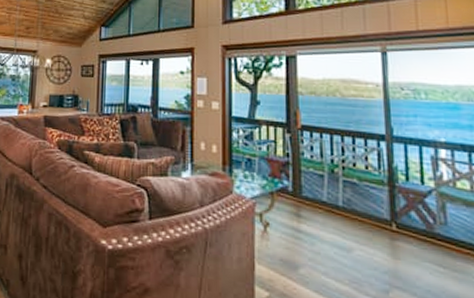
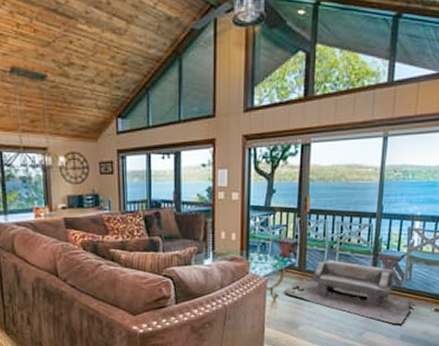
bench: none [275,186,458,285] -> present [283,260,414,324]

